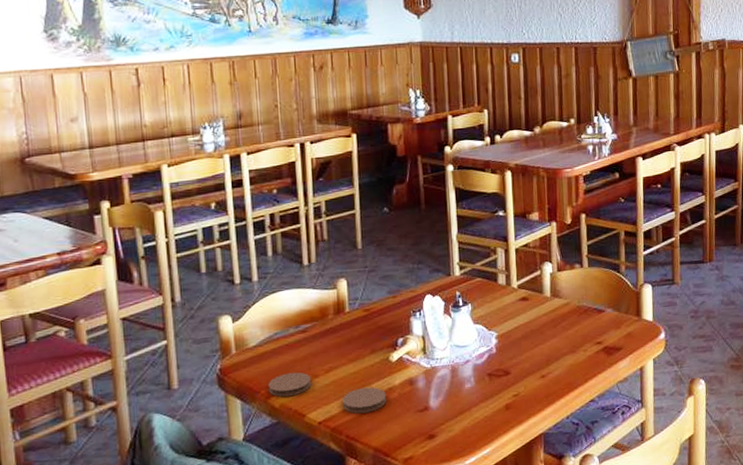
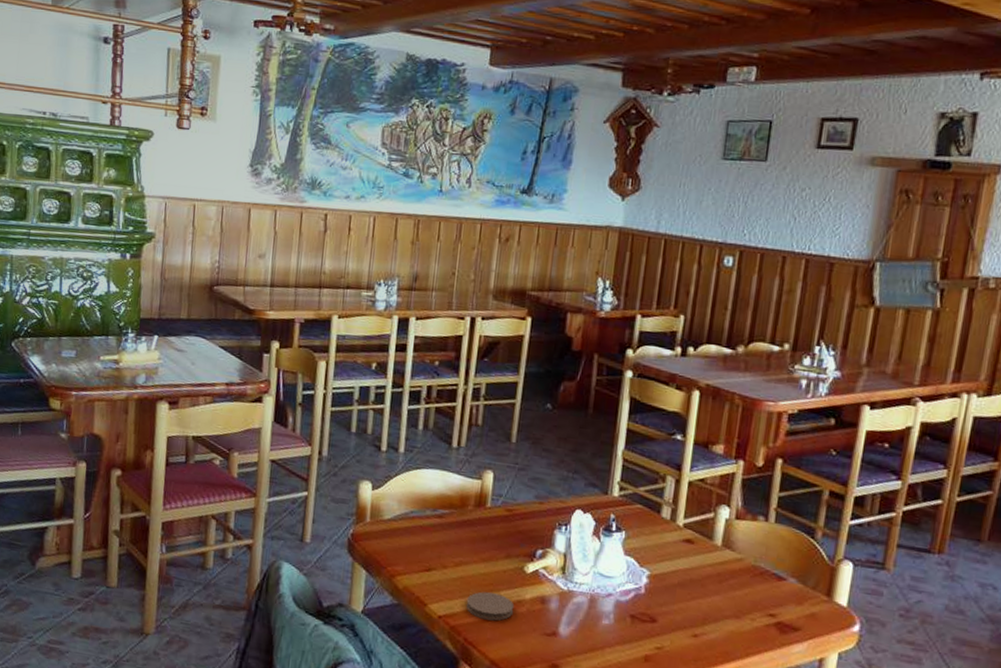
coaster: present [268,372,312,397] -> none [394,555,440,581]

